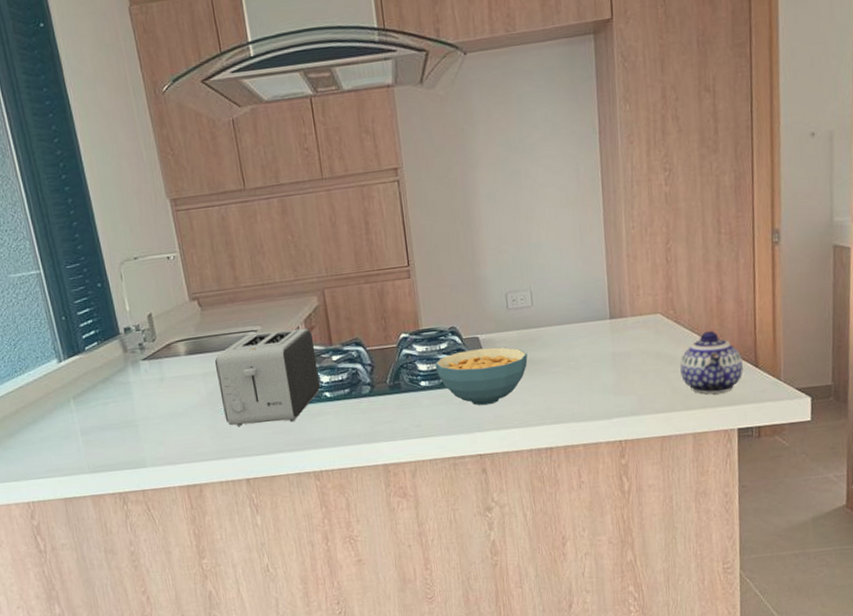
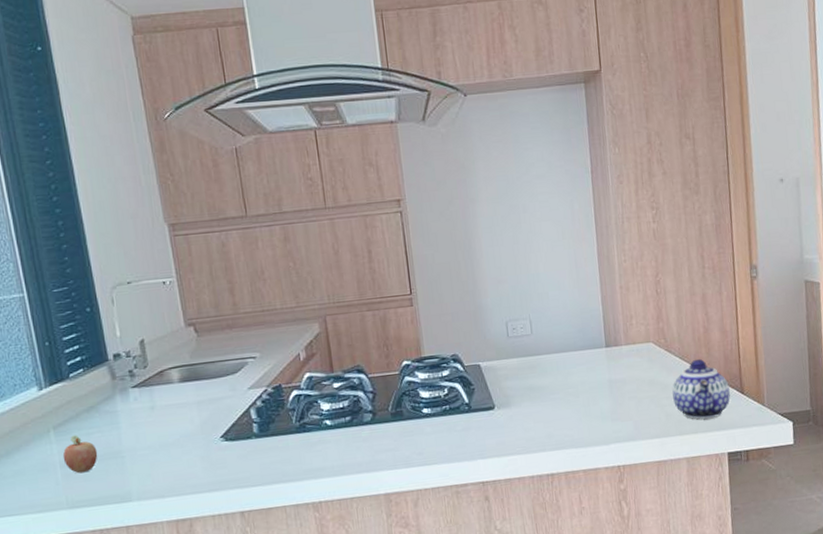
fruit: none [82,404,114,441] -> present [62,435,98,474]
toaster: present [215,328,320,426] -> none [210,354,320,456]
cereal bowl: present [435,347,528,406] -> none [437,374,528,433]

